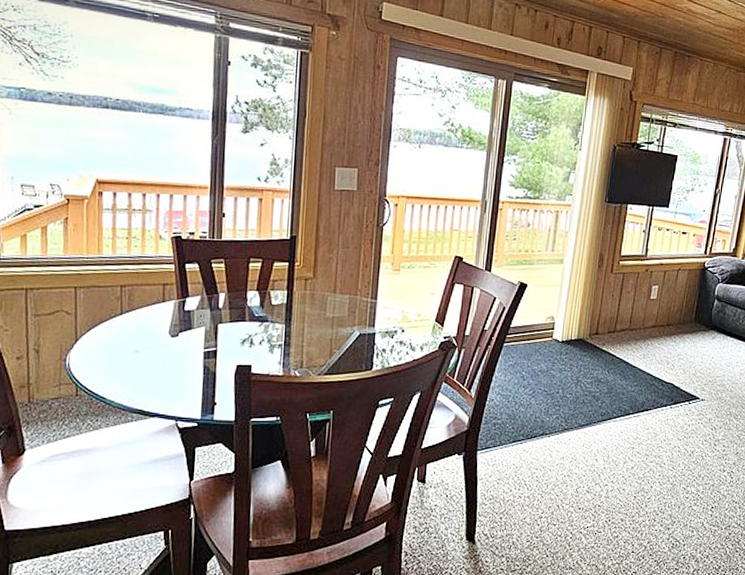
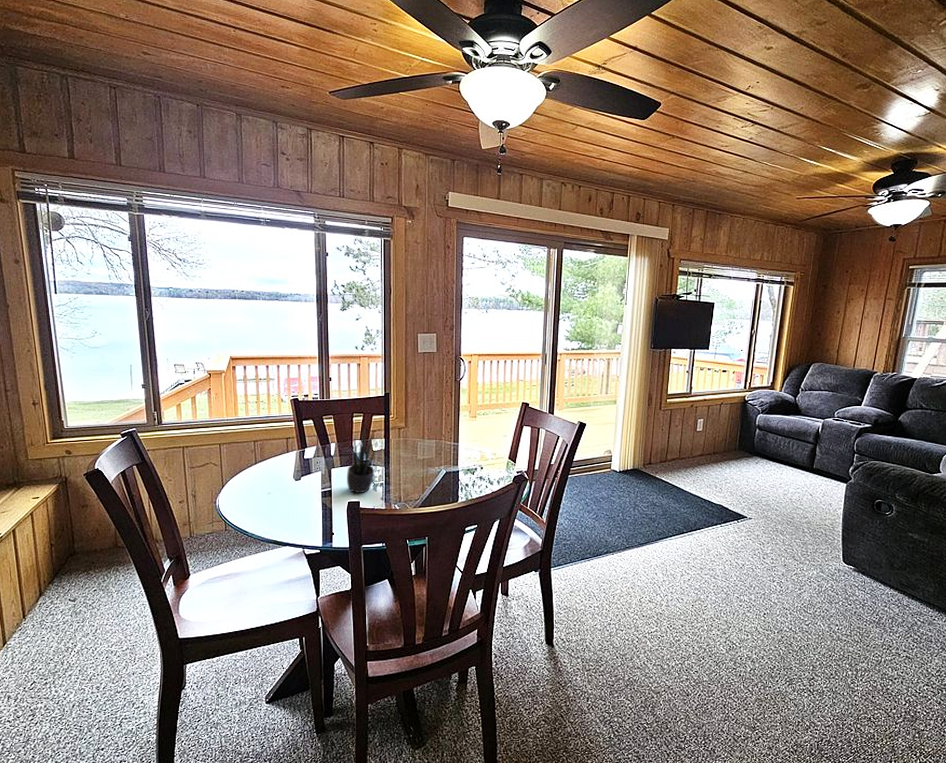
potted plant: none [237,277,274,355] -> present [347,428,375,493]

